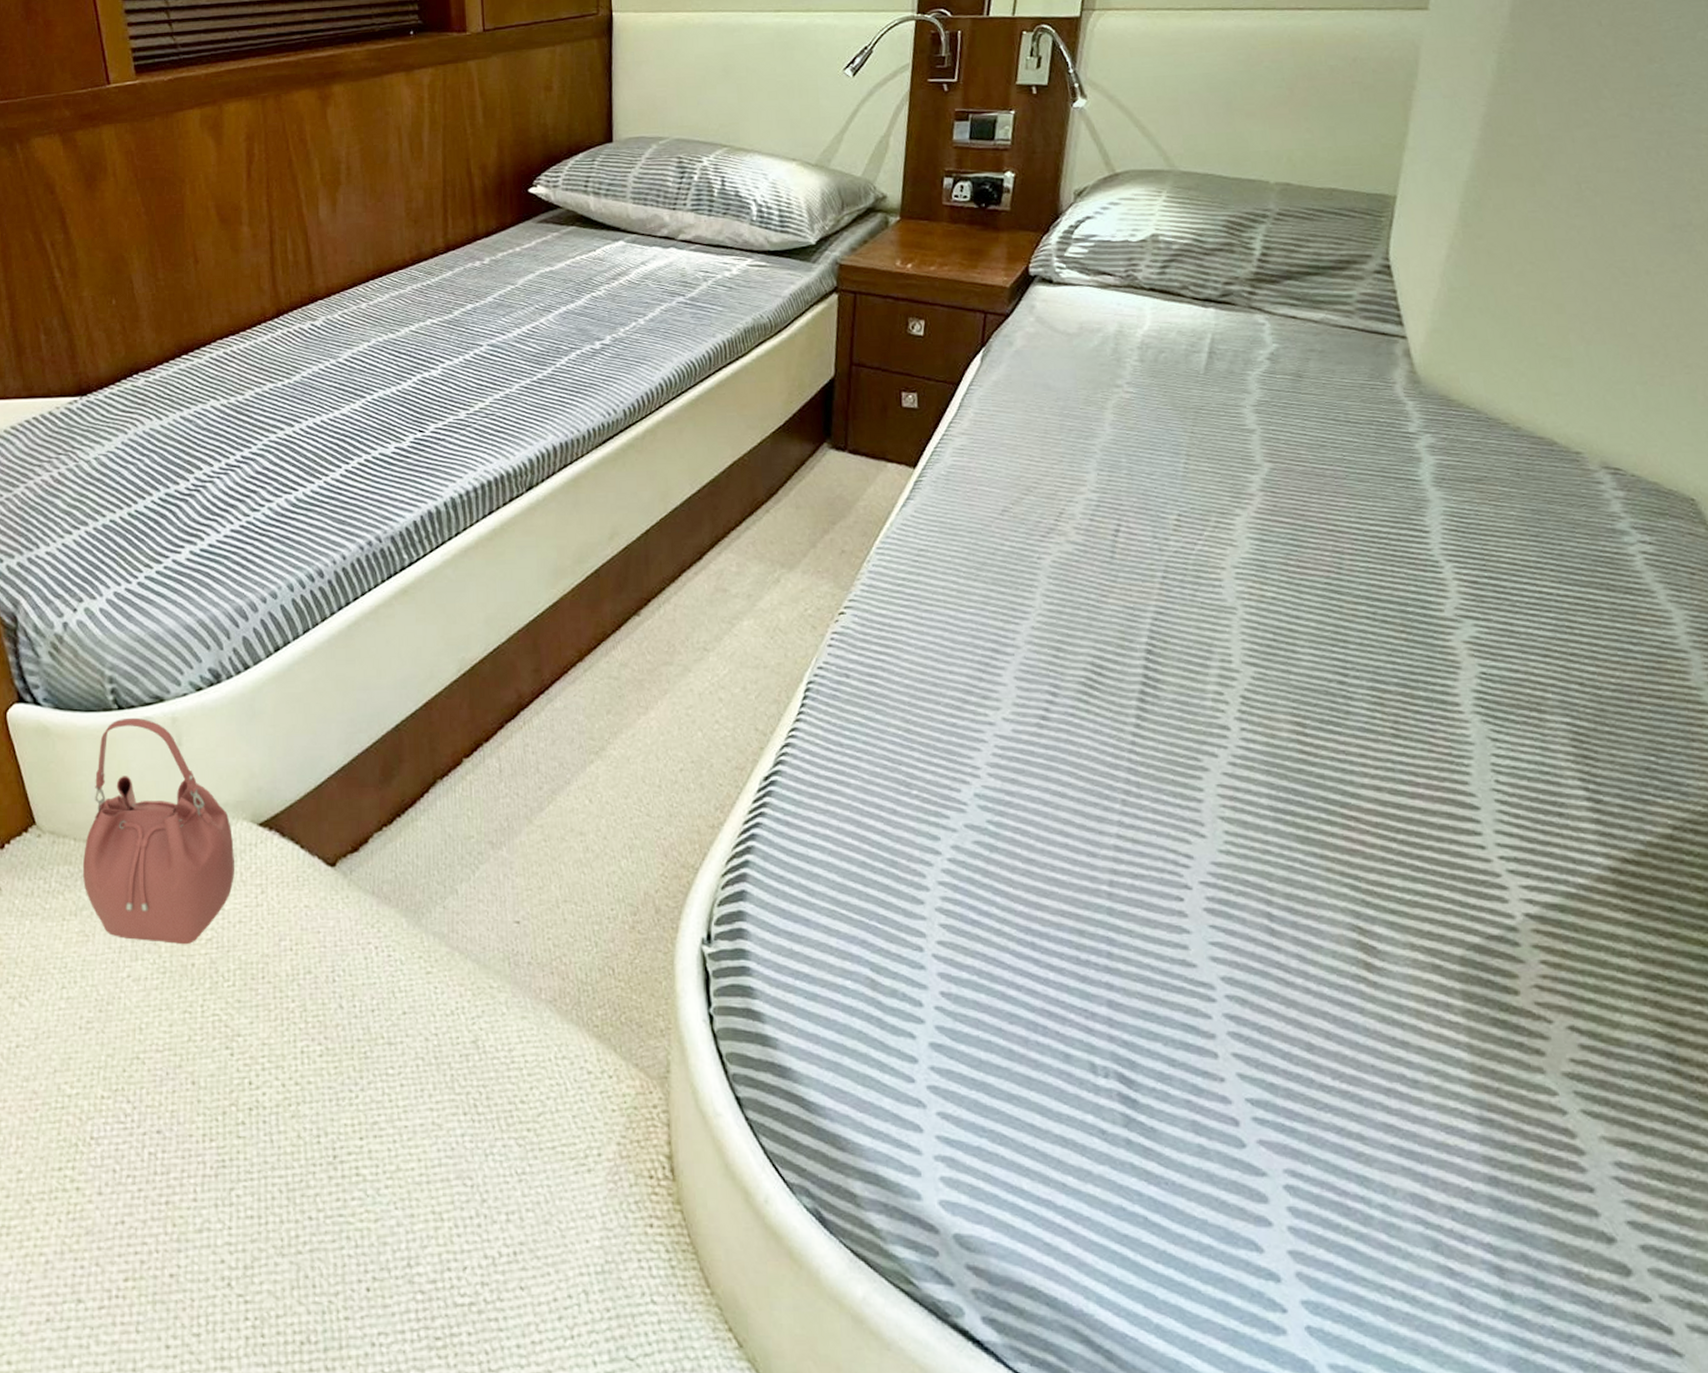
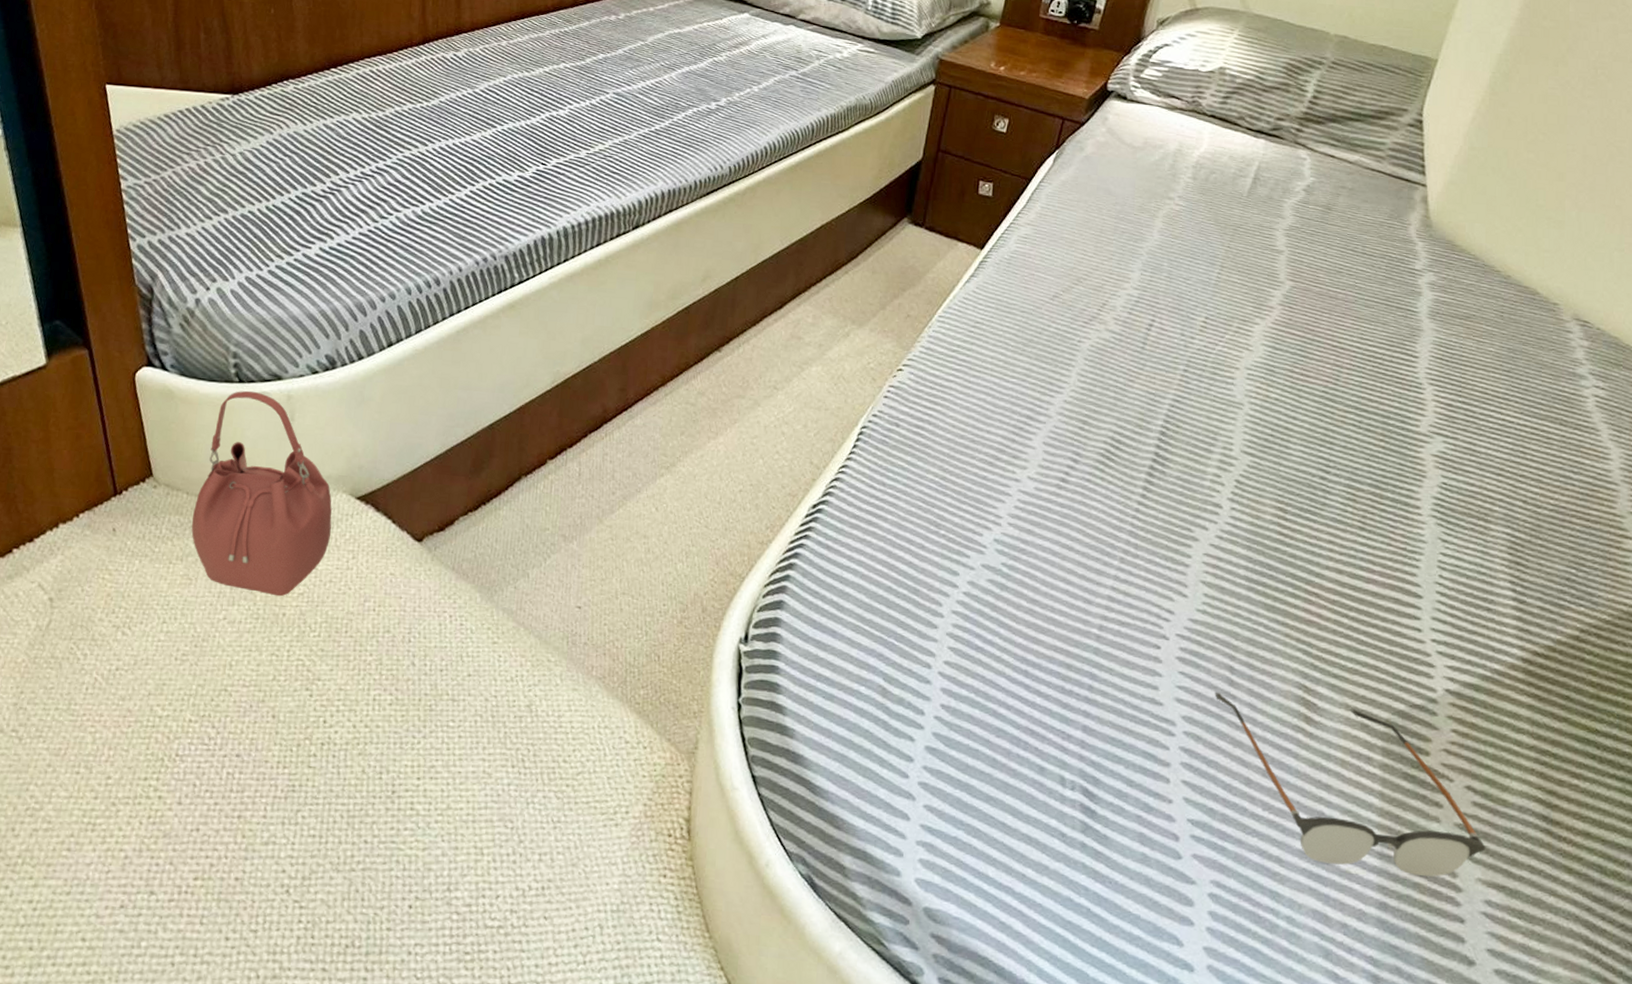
eyeglasses: none [1254,944,1605,1139] -> present [1214,692,1486,877]

